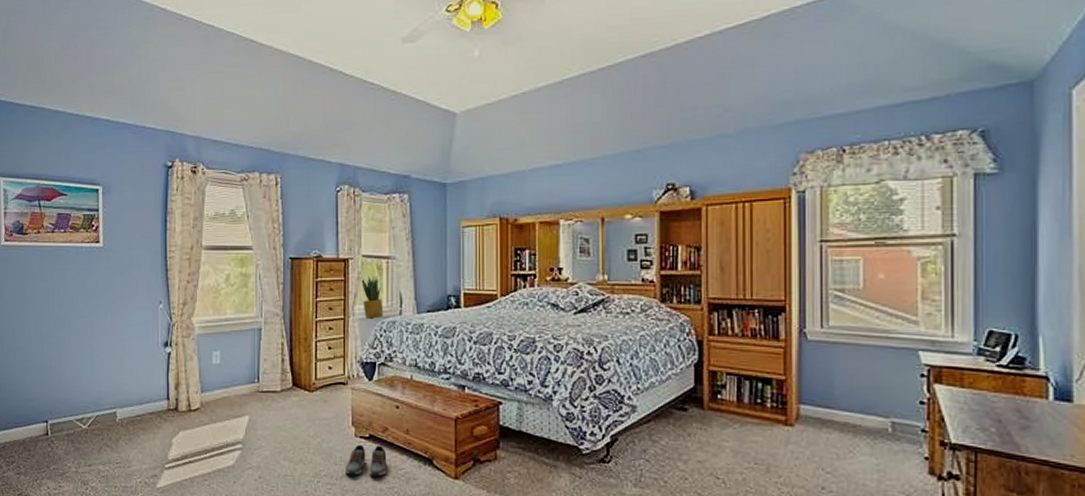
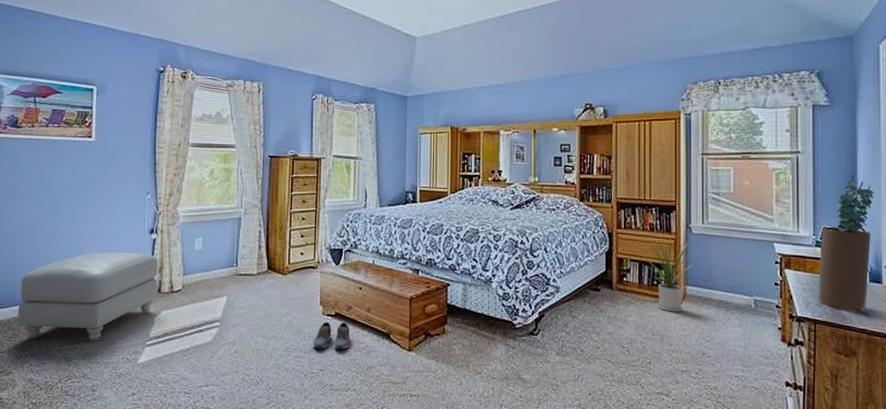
ottoman: none [33,366,176,463] -> present [17,251,159,341]
planter: present [360,275,384,319] -> none [331,173,351,211]
house plant: none [738,341,819,437] -> present [640,234,701,312]
vase: none [980,262,1062,438] -> present [818,175,874,311]

